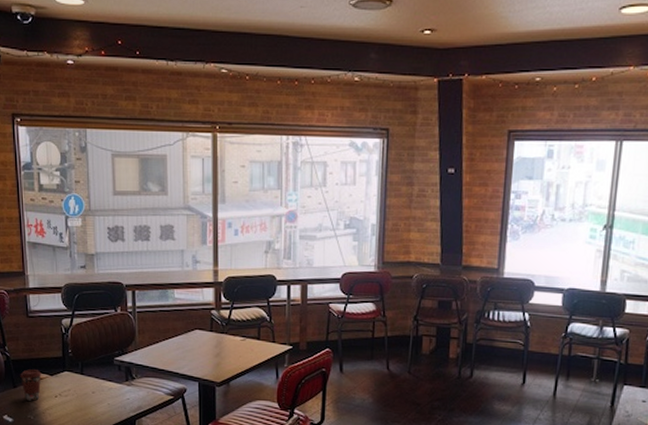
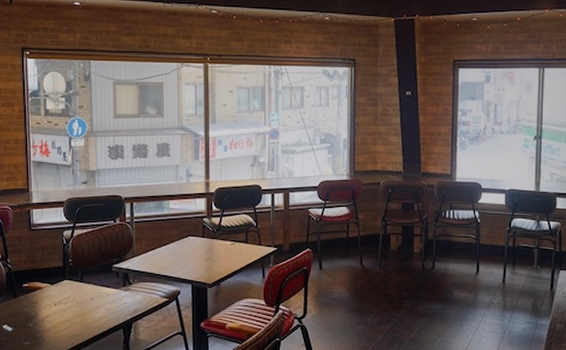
coffee cup: present [20,369,42,401] -> none [21,279,42,310]

